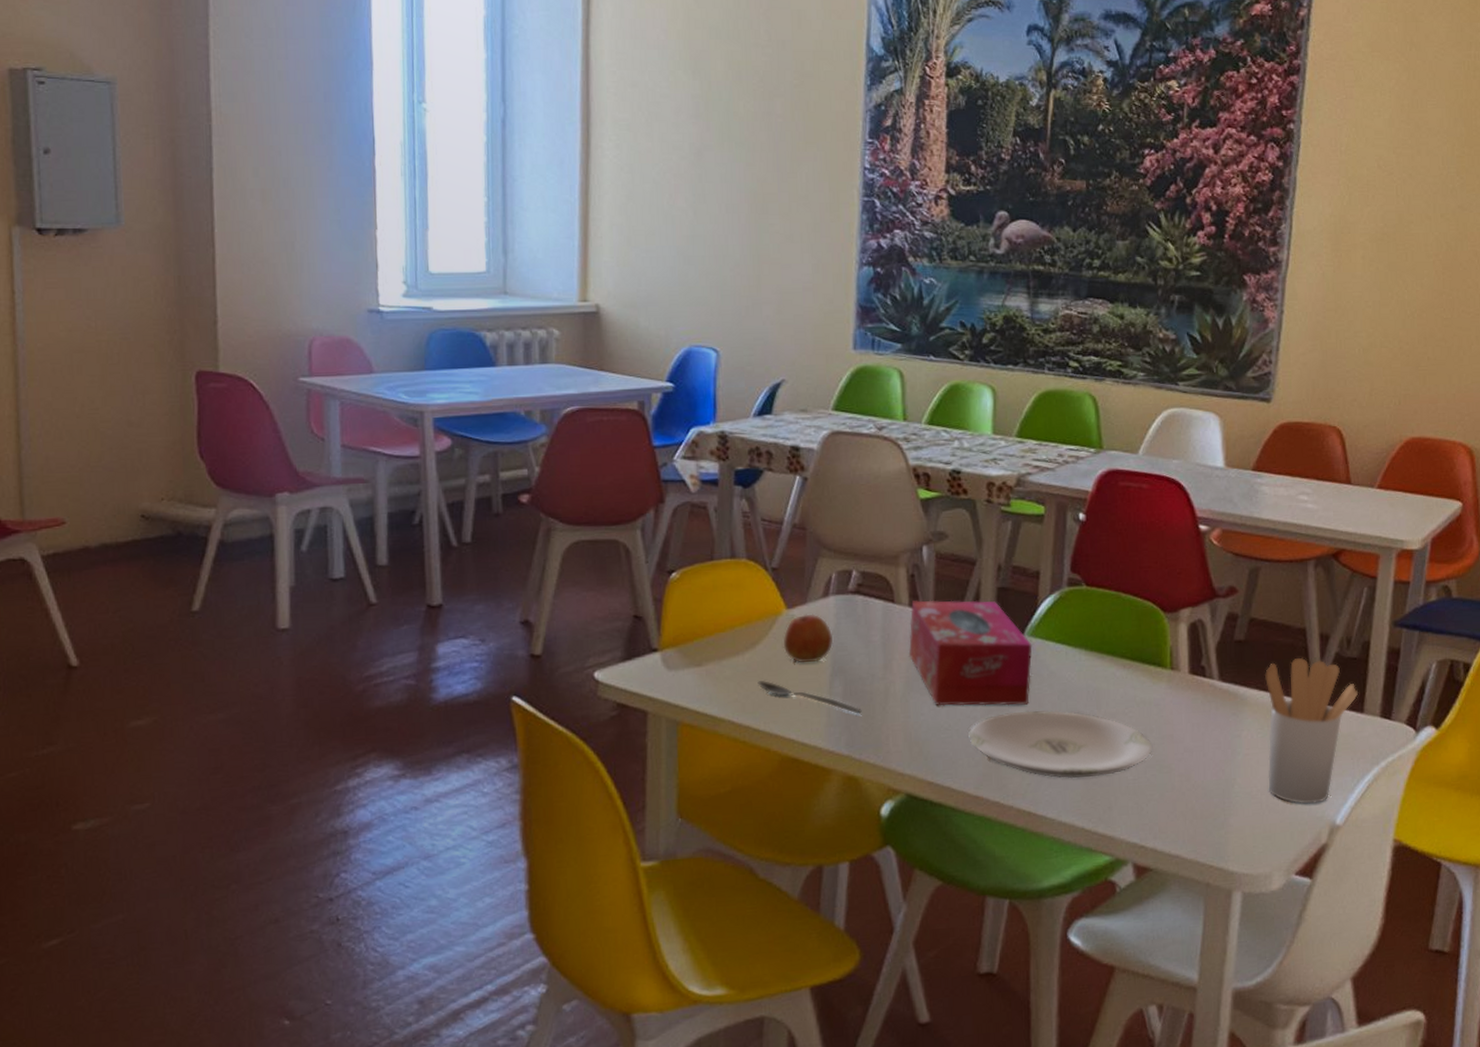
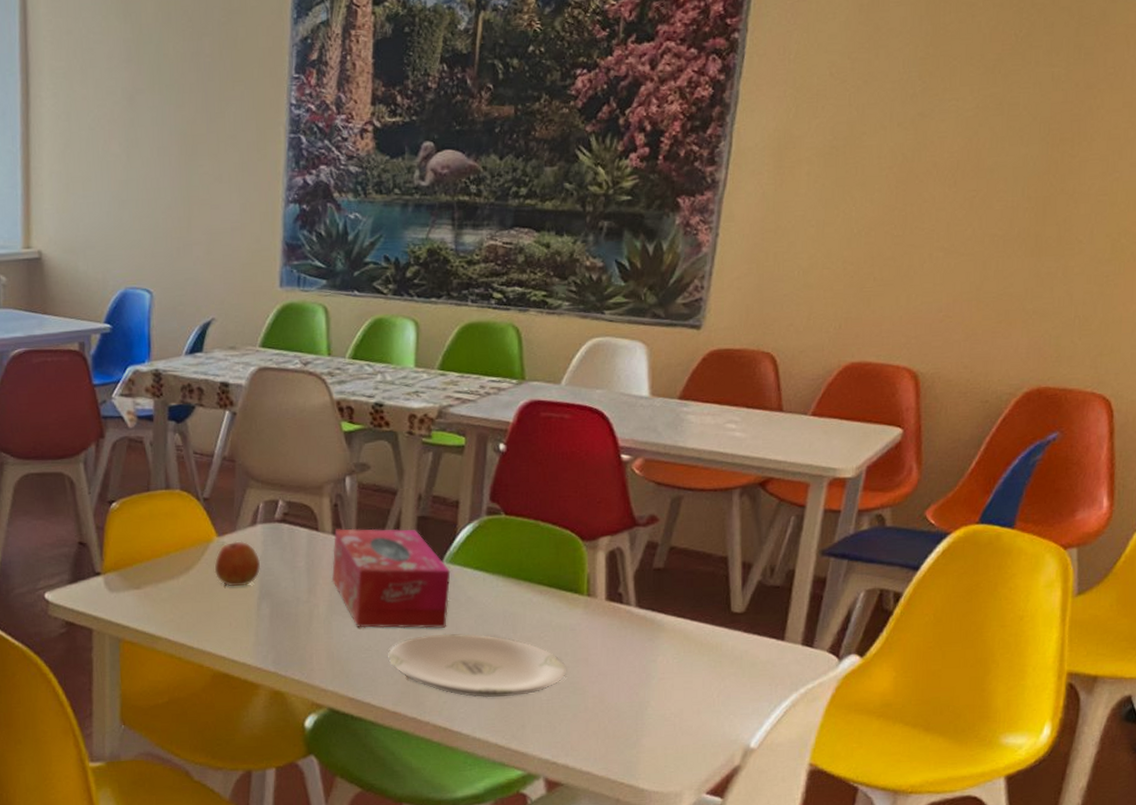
spoon: present [757,681,862,714] -> none [191,603,287,634]
utensil holder: present [1265,657,1359,804] -> none [682,585,780,728]

